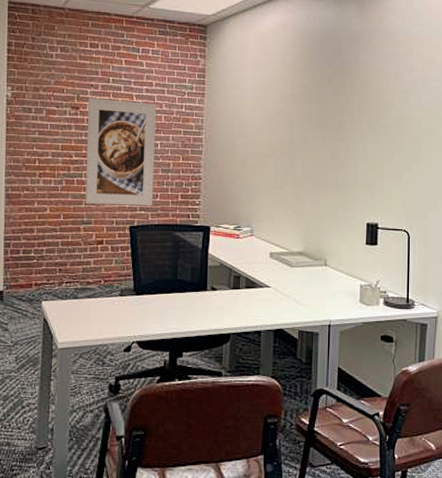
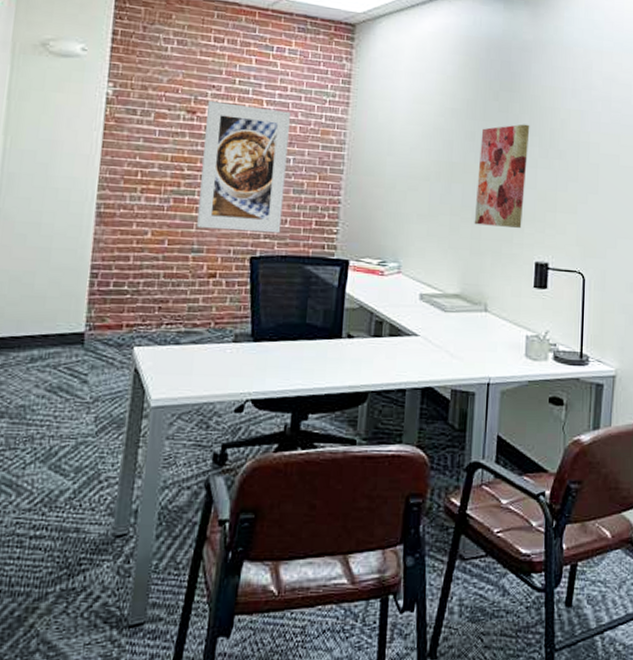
wall art: none [313,104,360,194] -> present [474,124,530,228]

